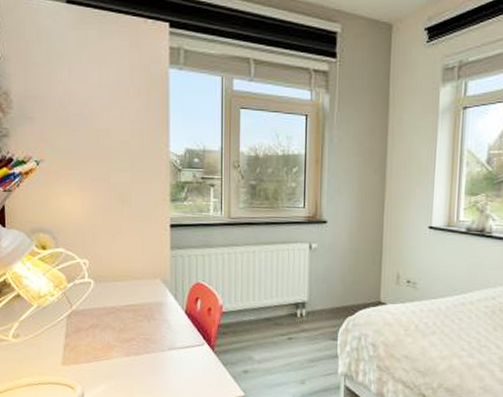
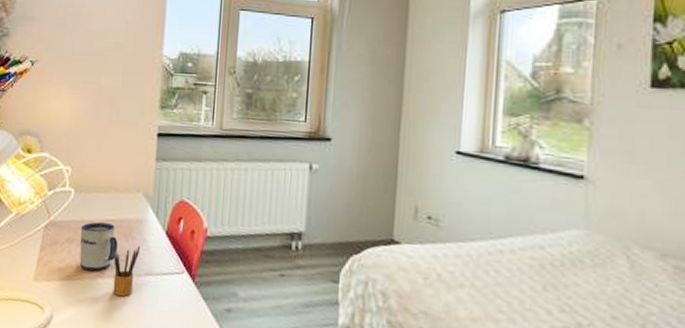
mug: none [103,308,140,351] -> present [79,222,118,271]
pencil box: none [138,325,163,370] -> present [113,245,141,297]

